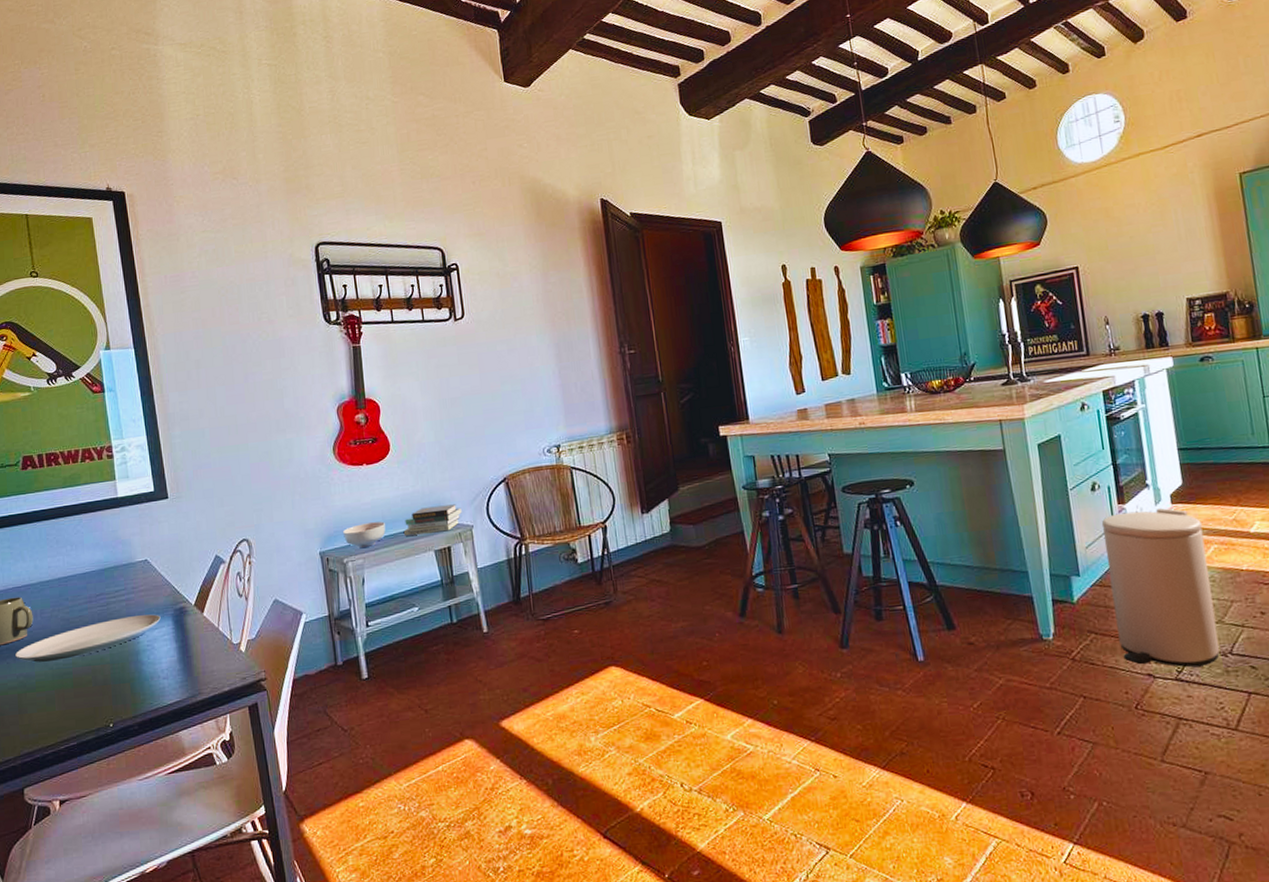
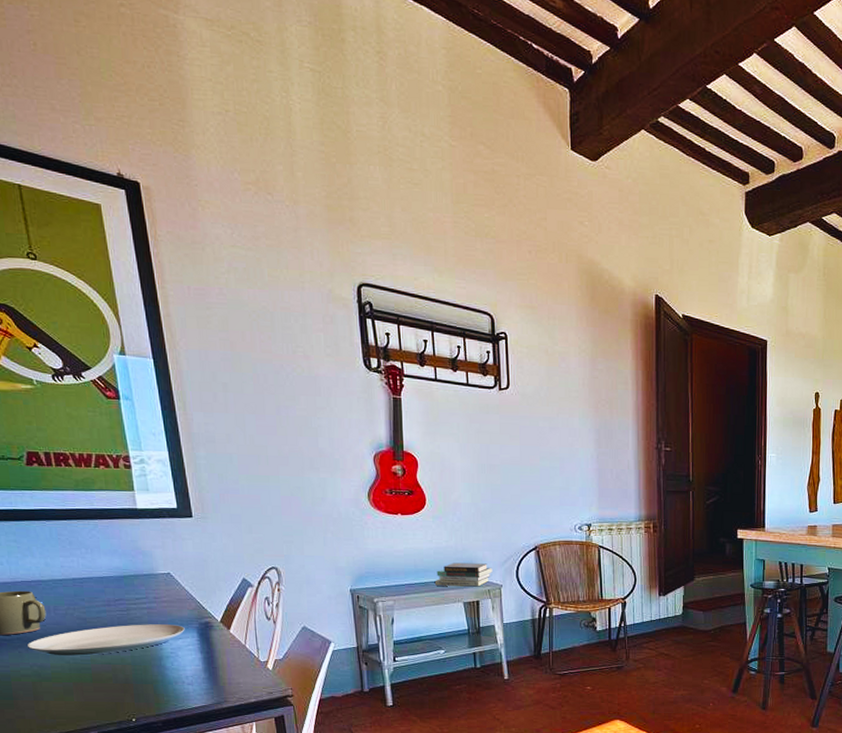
bowl: present [342,521,386,549] -> none [374,569,417,592]

